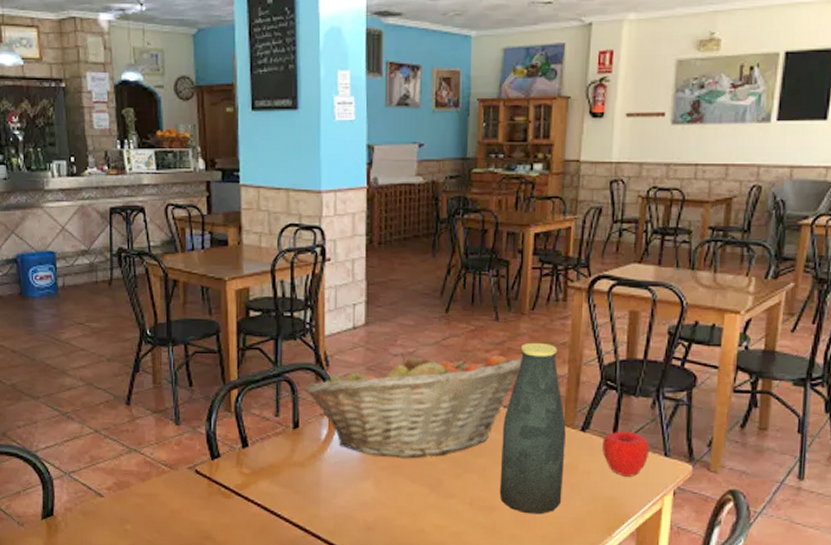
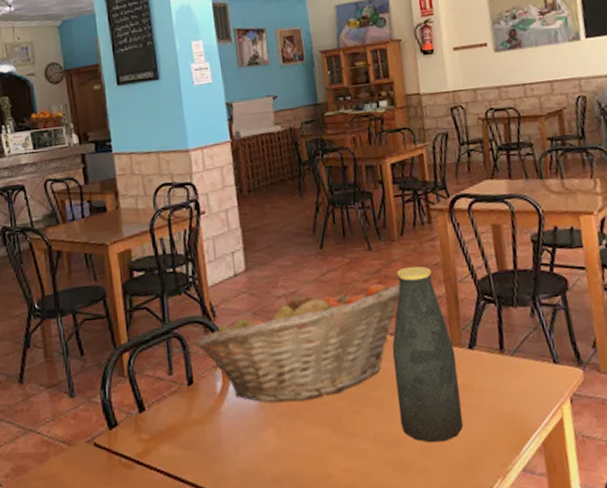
apple: present [602,431,649,477] -> none [491,342,539,390]

